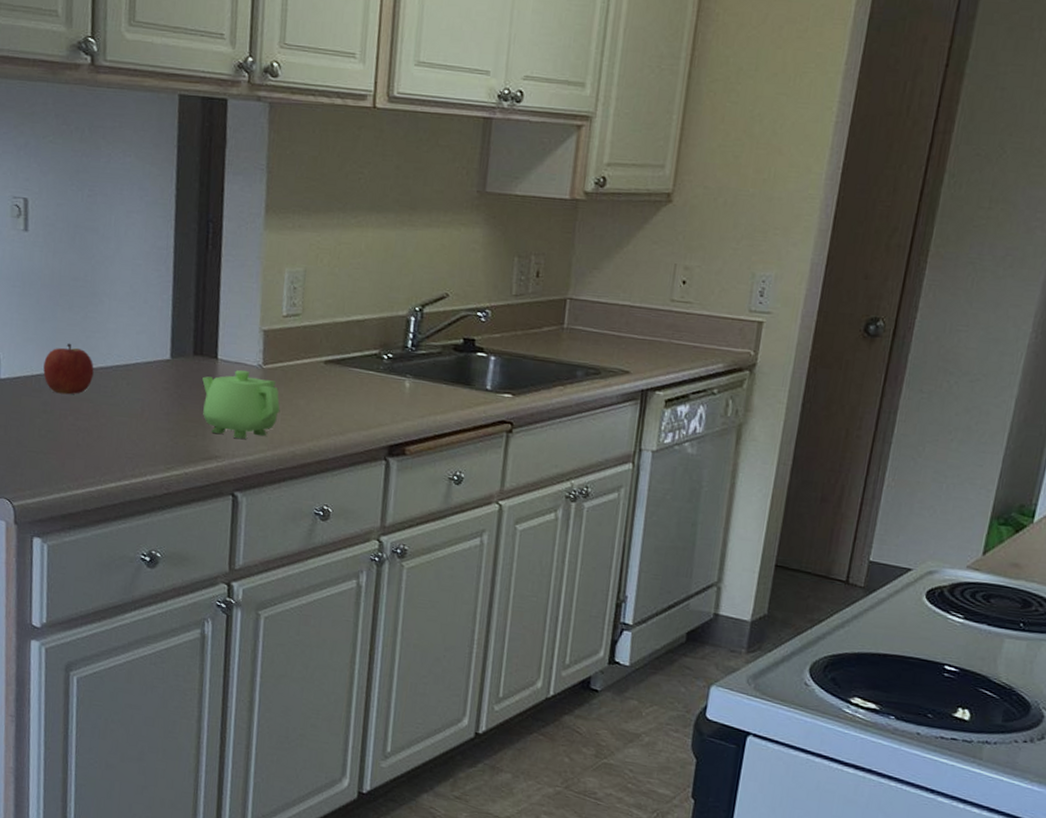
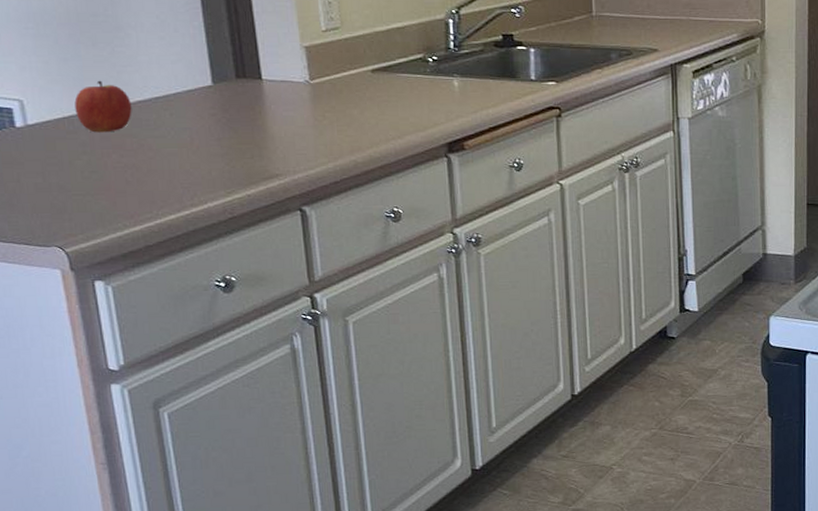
teapot: present [202,369,280,439] -> none [250,87,335,155]

